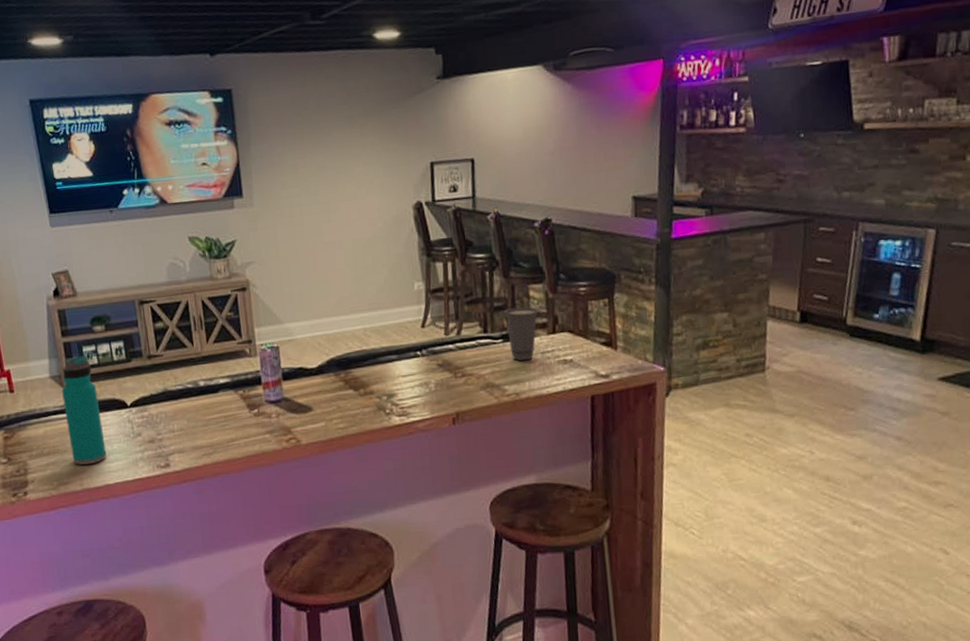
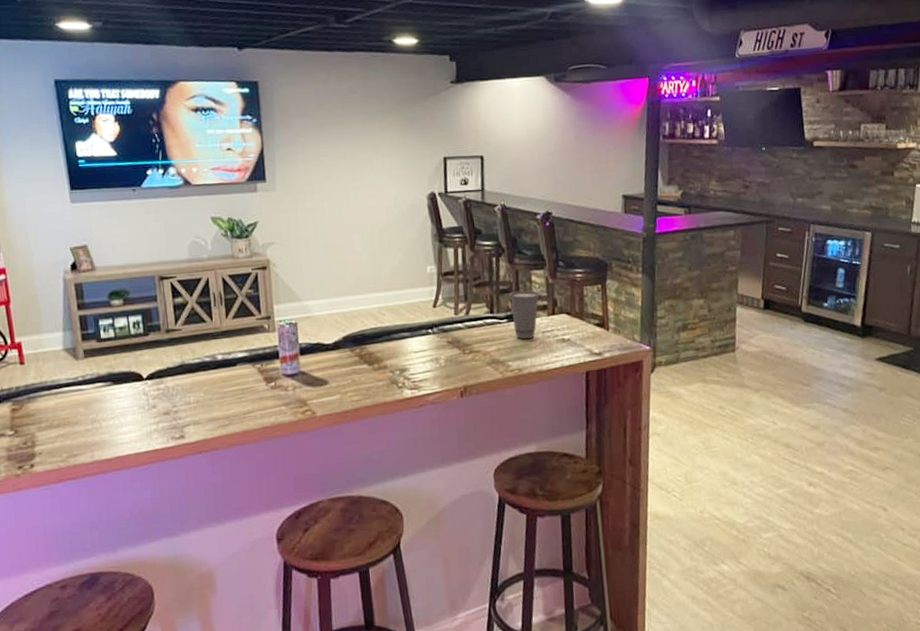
water bottle: present [62,356,107,465] -> none [75,329,120,437]

